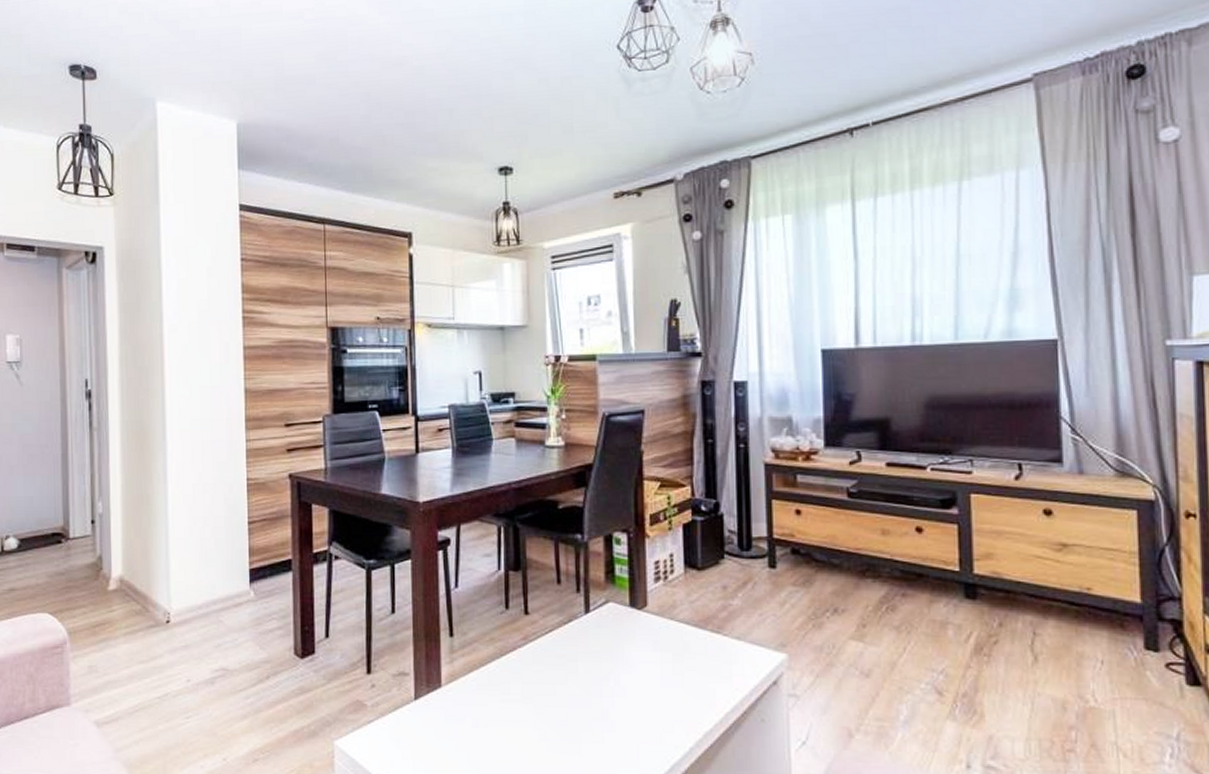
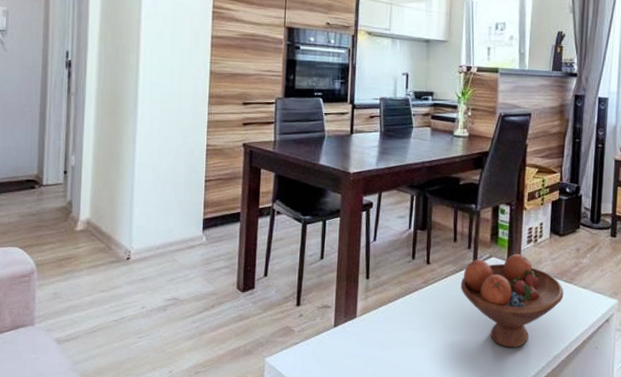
fruit bowl: none [570,597,711,723] -> present [460,254,564,348]

